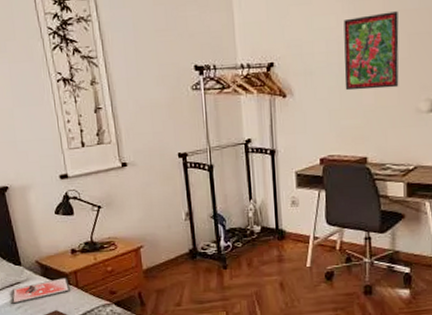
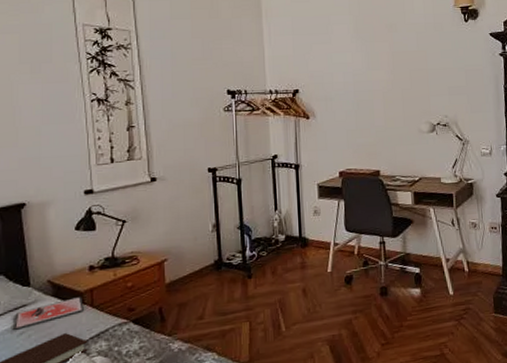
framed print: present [344,11,399,91] -> none [358,52,404,114]

